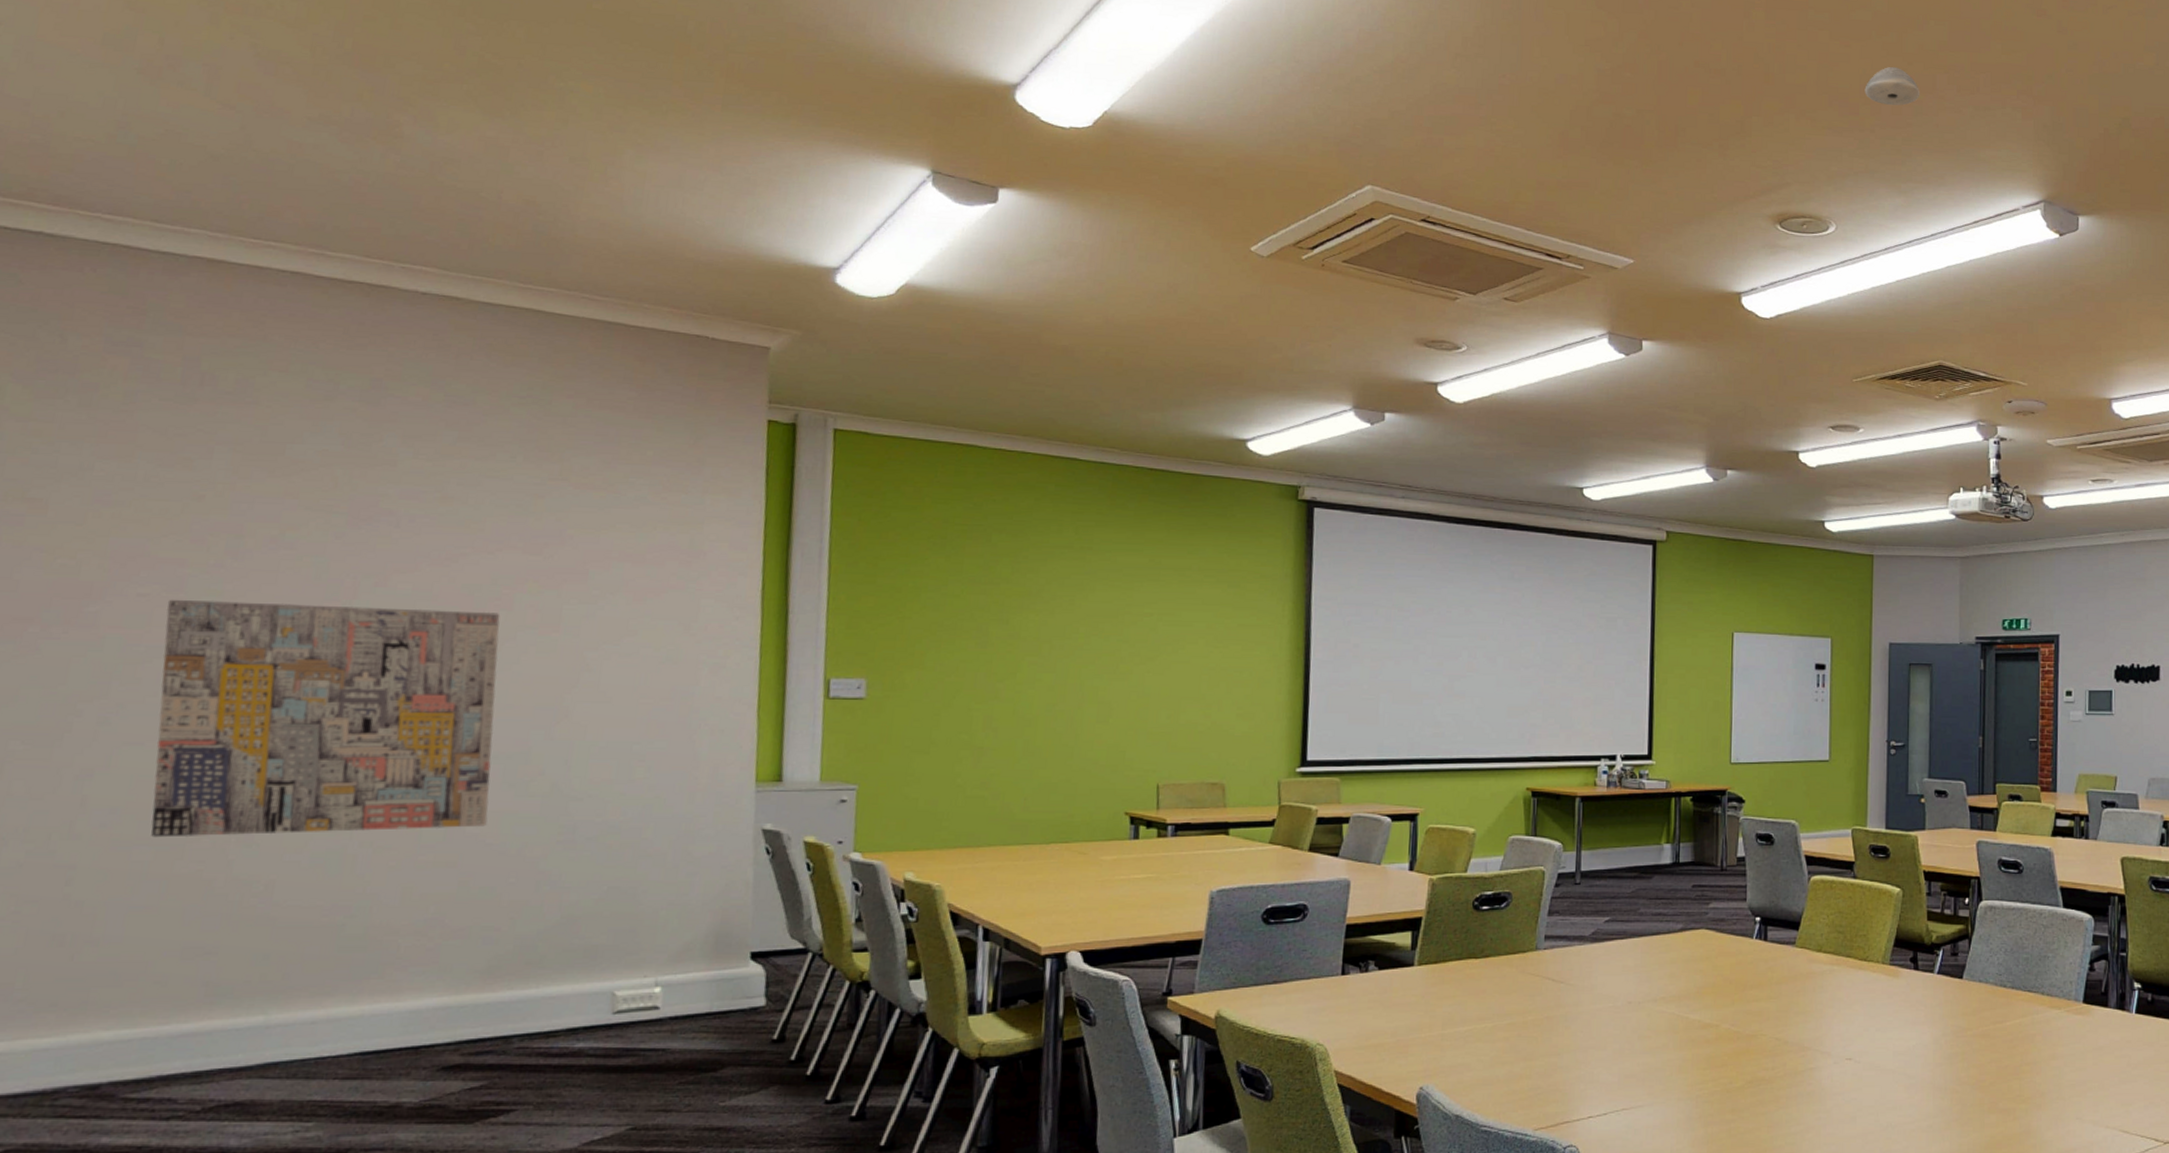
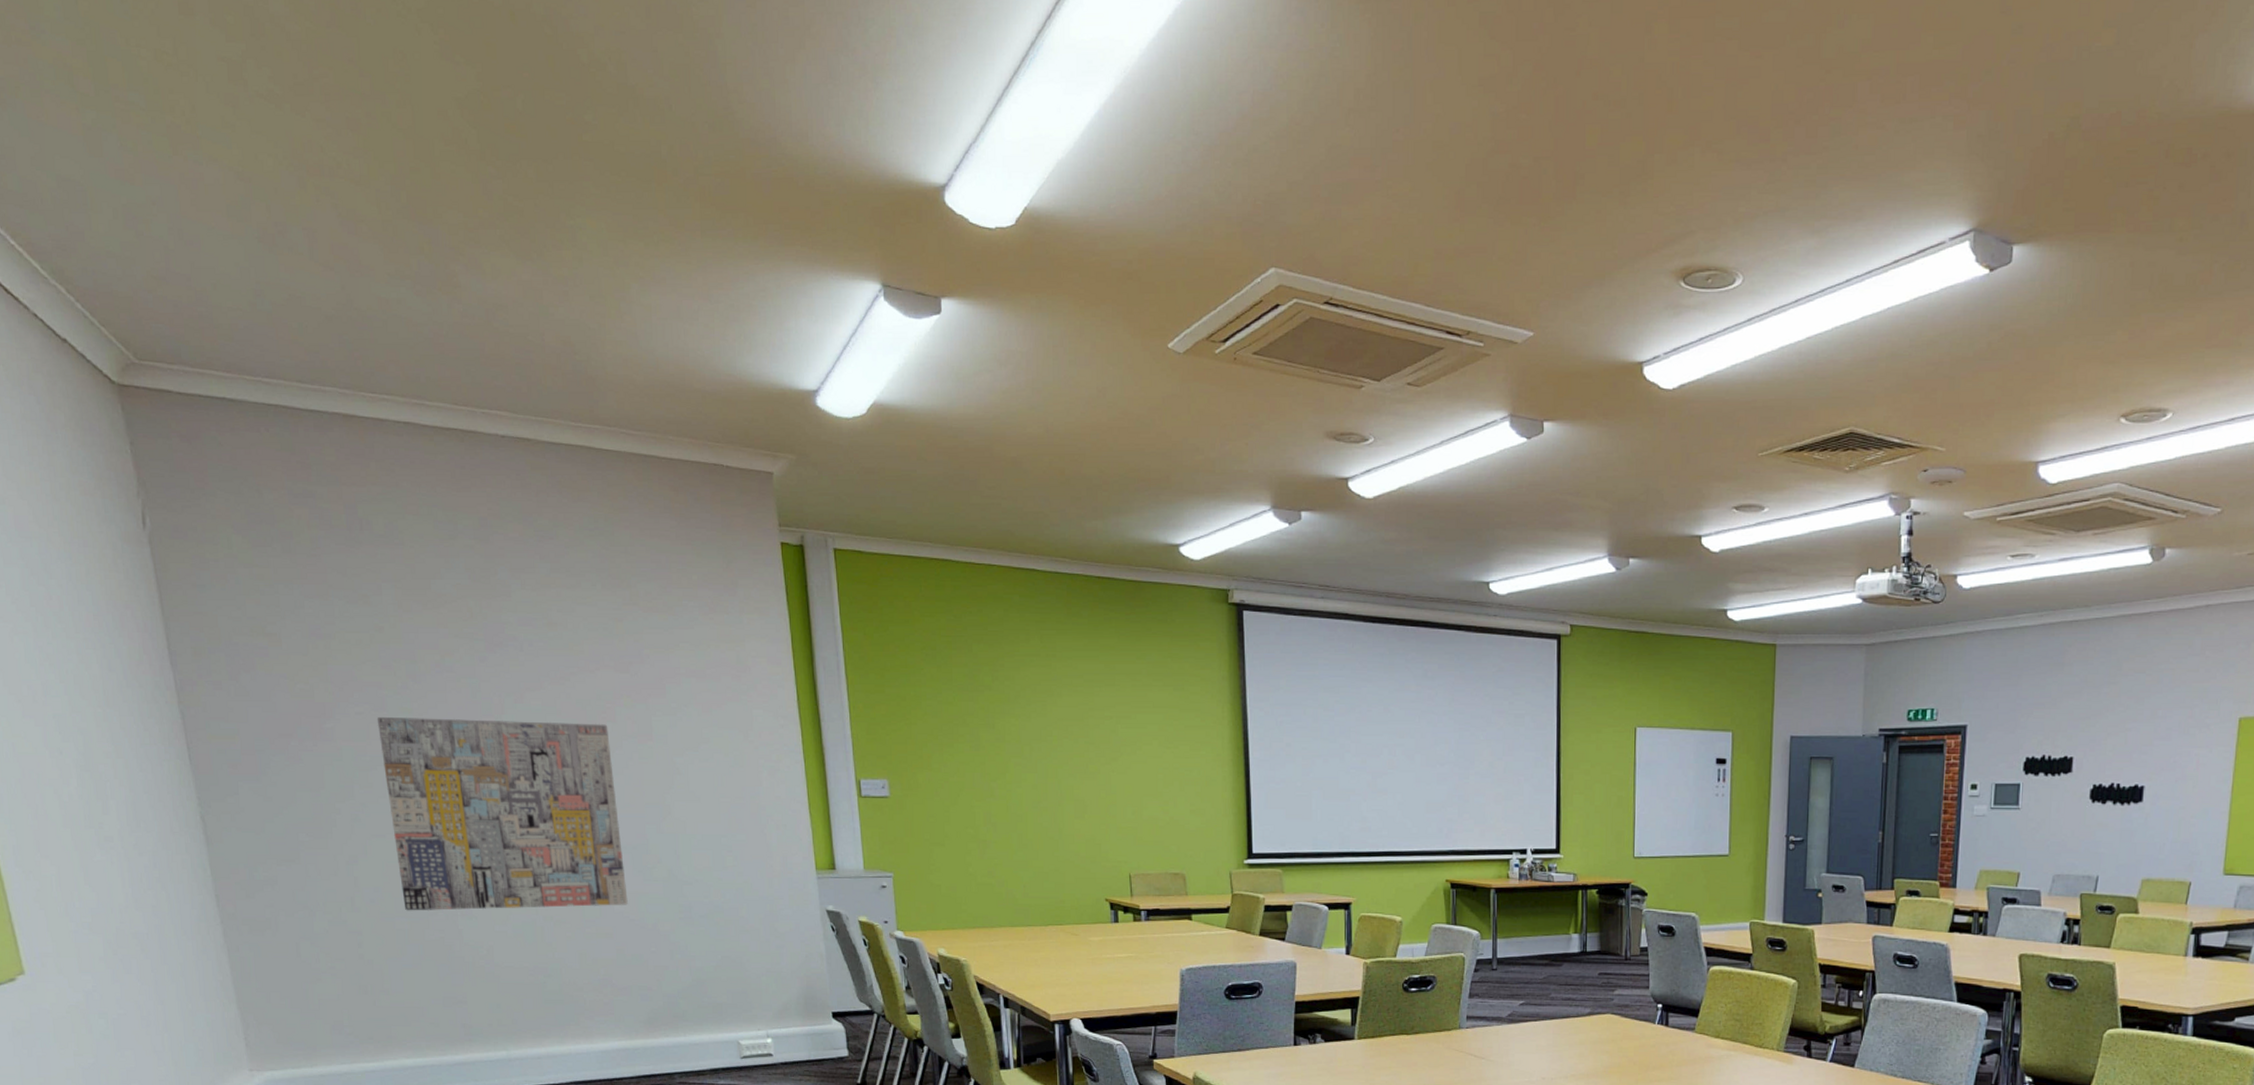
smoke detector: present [1864,67,1921,106] -> none [1776,78,1839,127]

